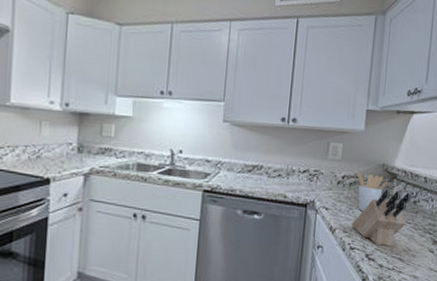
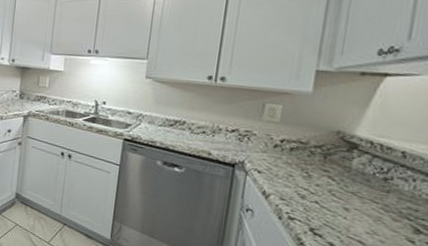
knife block: present [351,190,412,247] -> none [291,160,381,226]
utensil holder: present [357,172,389,212] -> none [301,138,346,181]

